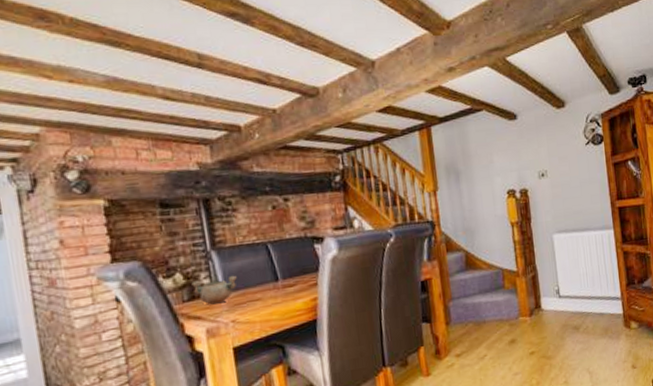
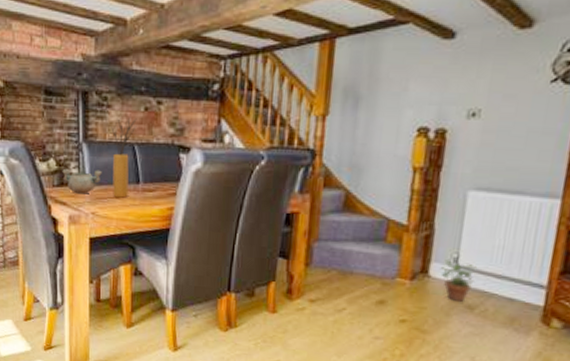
vase: none [240,217,269,300] -> present [111,117,137,198]
potted plant: none [548,293,574,326] -> present [440,260,476,302]

